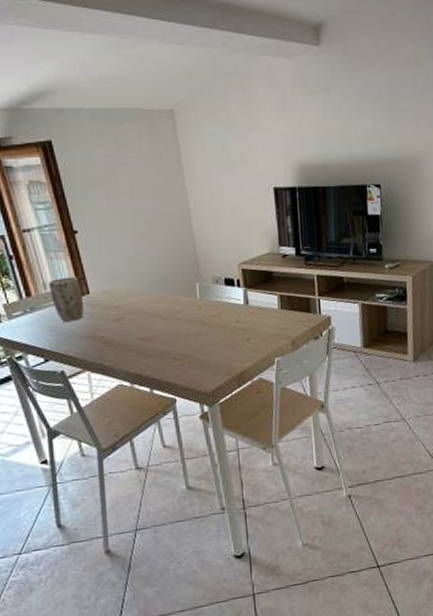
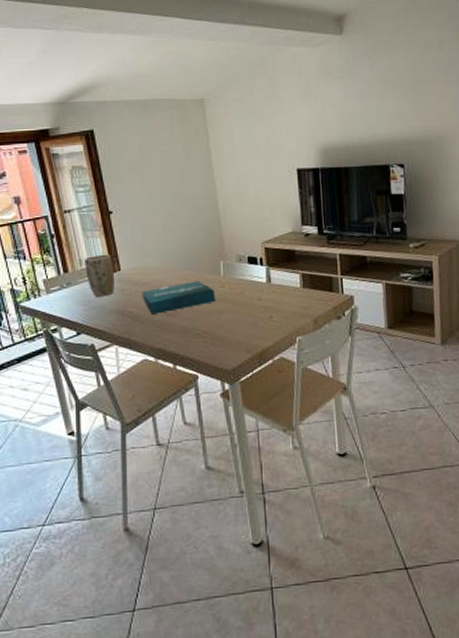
pizza box: none [114,303,192,339] -> present [142,280,216,314]

